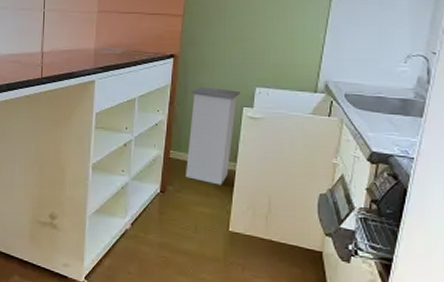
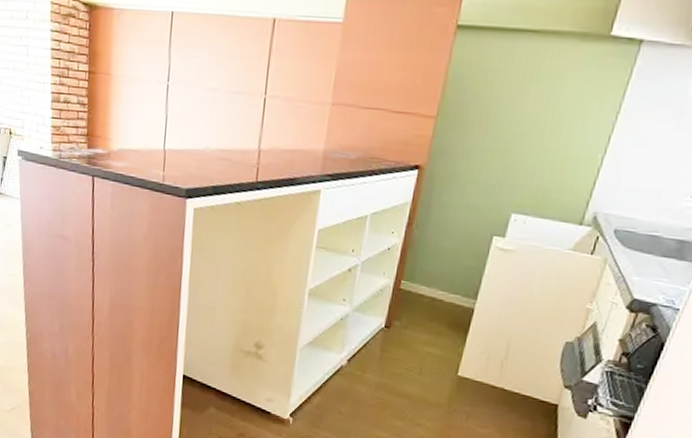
trash can: present [186,87,241,185] -> none [416,207,493,324]

